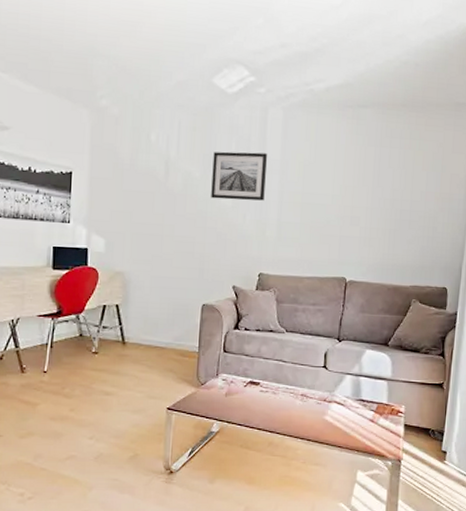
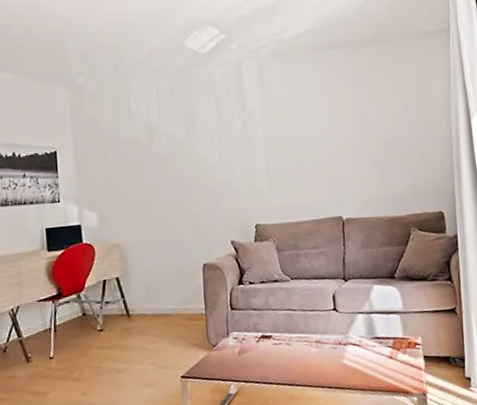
wall art: present [211,151,267,201] -> none [194,106,251,158]

